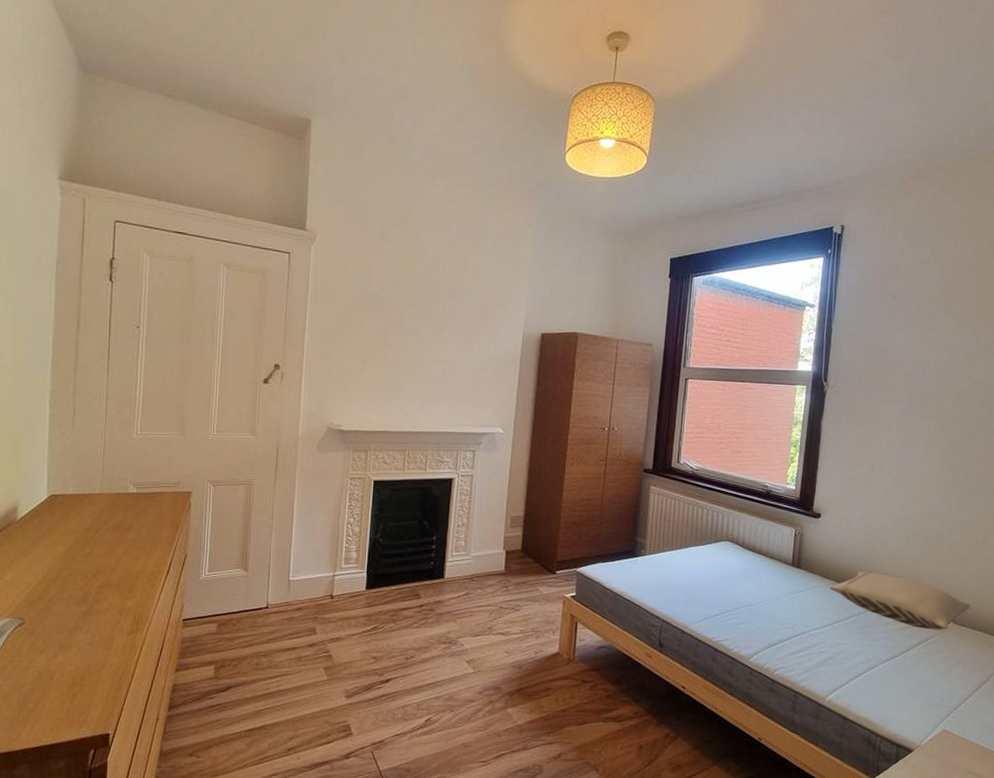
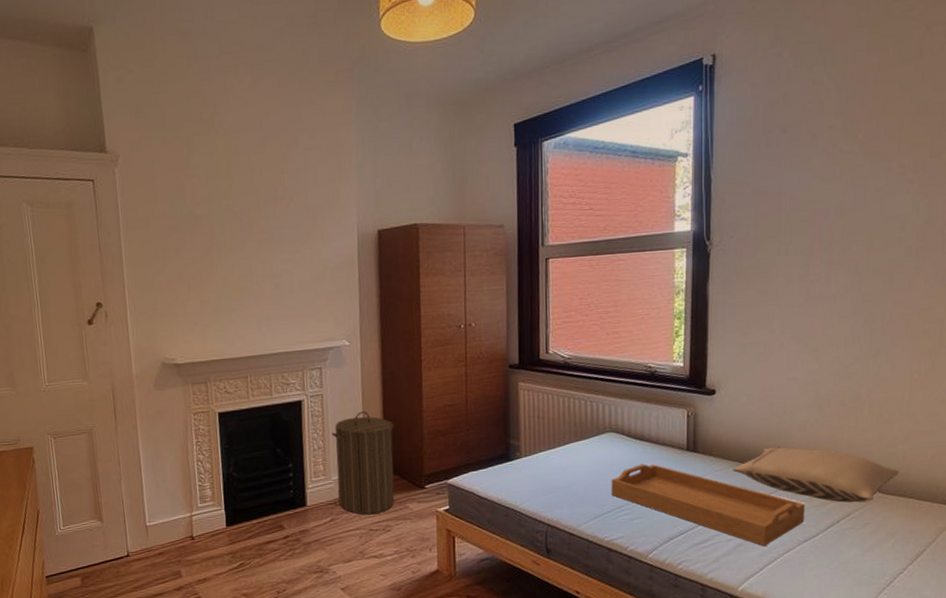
laundry hamper: none [474,495,535,593] -> present [332,411,395,515]
serving tray: none [722,573,890,662] -> present [611,464,805,547]

